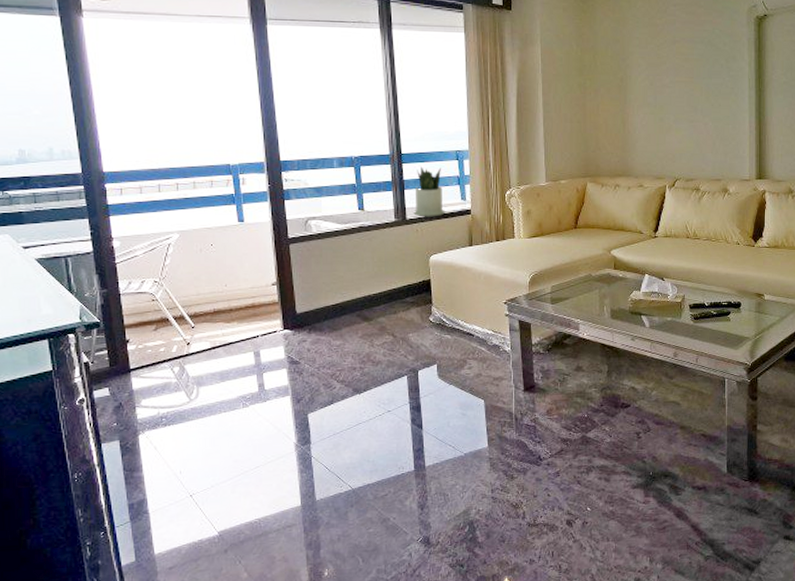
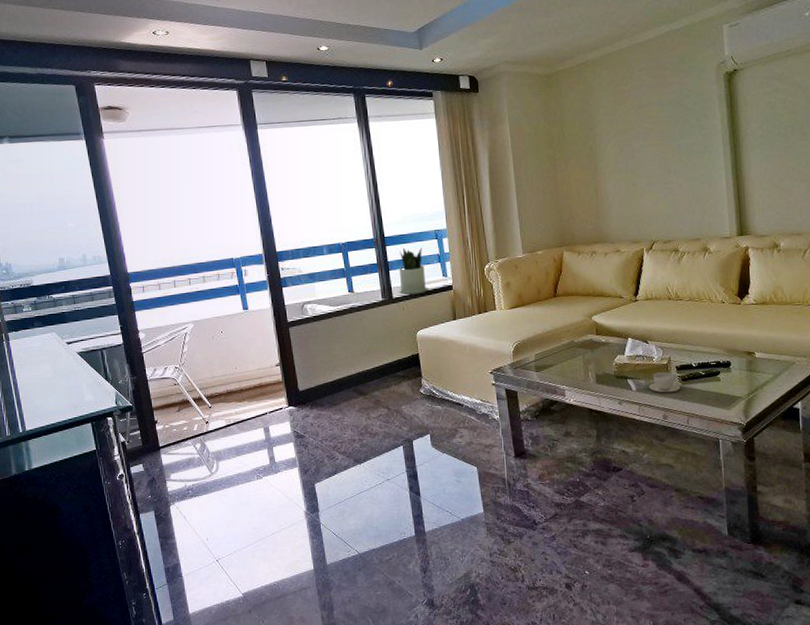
teacup: none [662,310,693,331] -> present [649,372,681,393]

